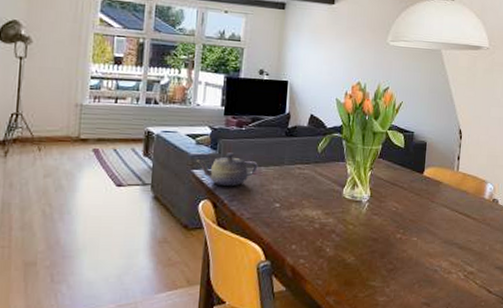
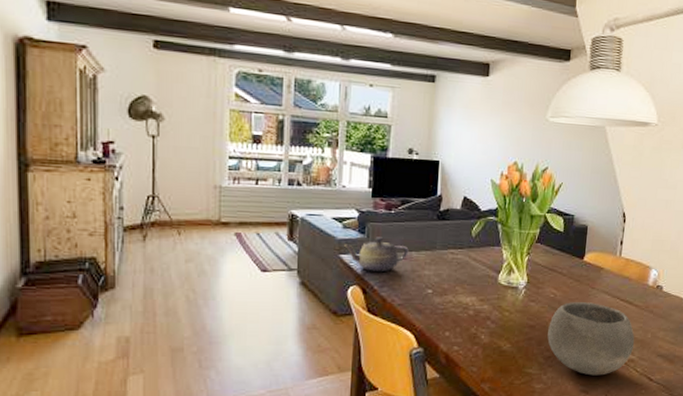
bowl: none [390,215,474,288] -> present [547,302,635,376]

